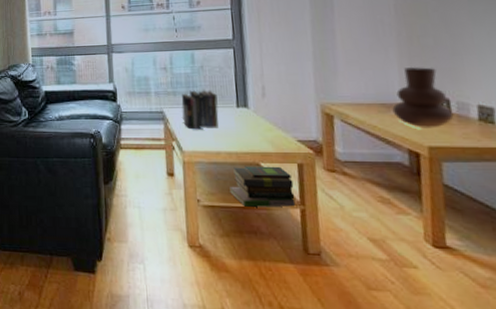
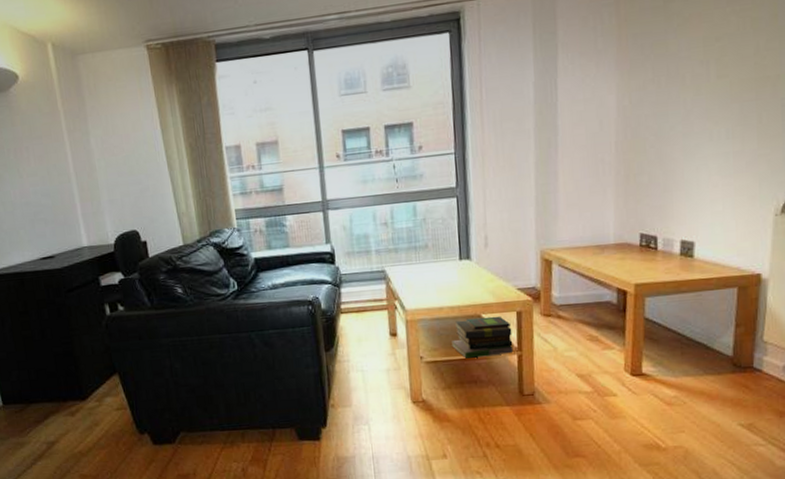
books: present [181,90,219,128] -> none [403,243,442,286]
vase: present [392,66,454,128] -> none [606,206,659,267]

